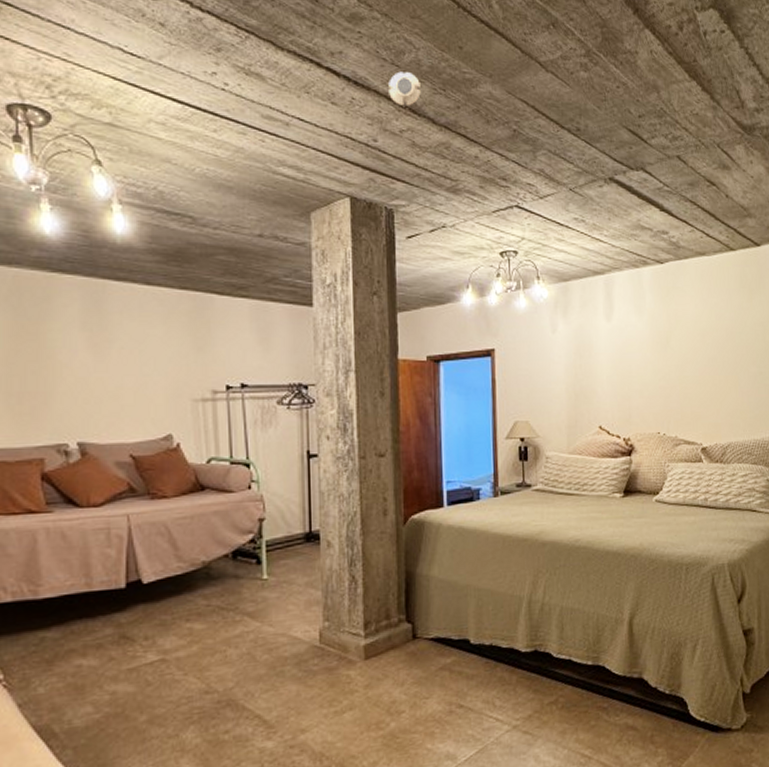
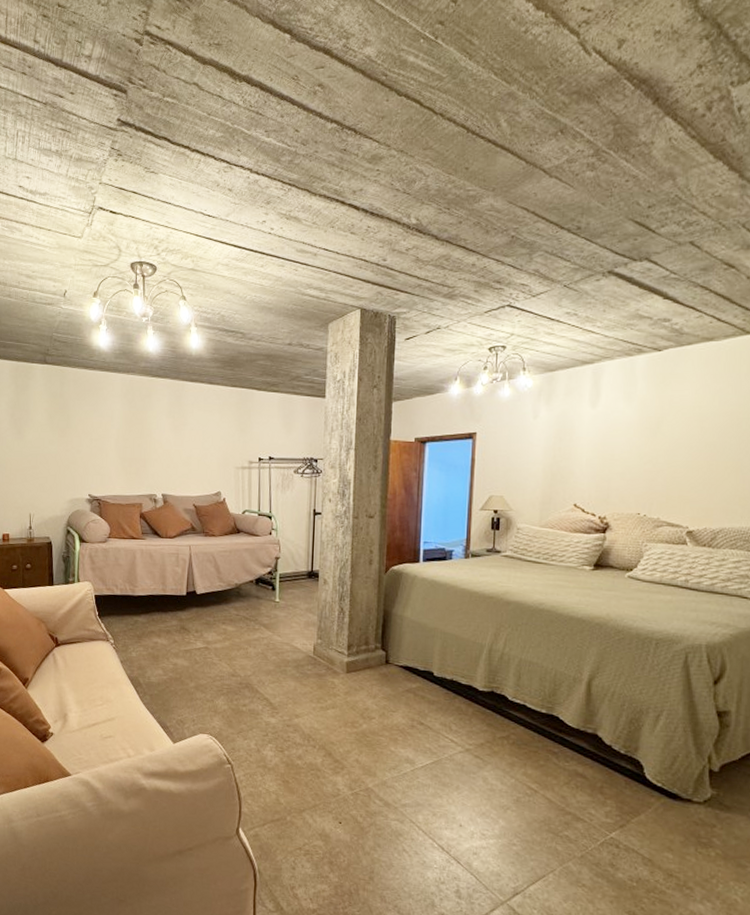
smoke detector: present [389,71,421,106] -> none [399,198,427,228]

